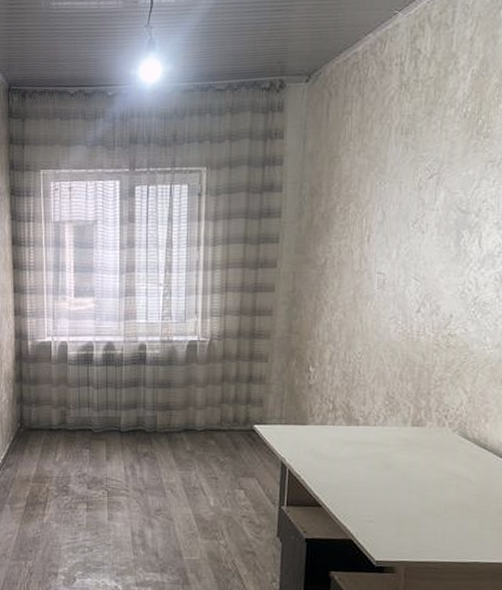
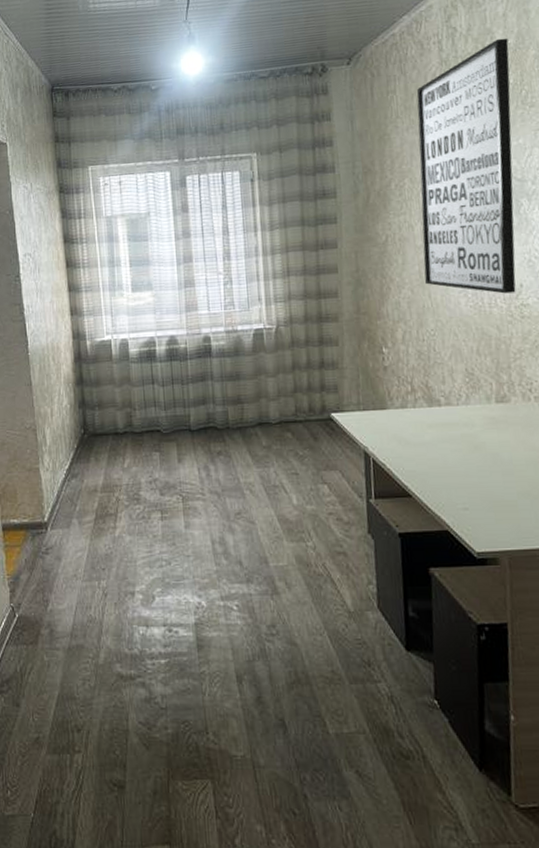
wall art: none [359,63,472,323] -> present [416,37,516,294]

